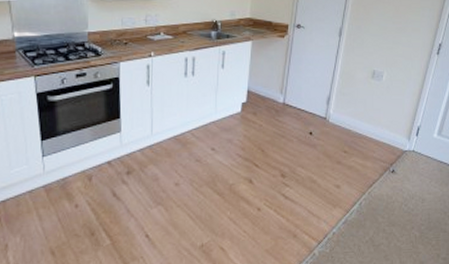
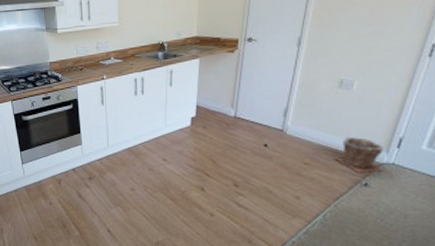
plant pot: none [369,124,406,160] -> present [335,136,383,173]

